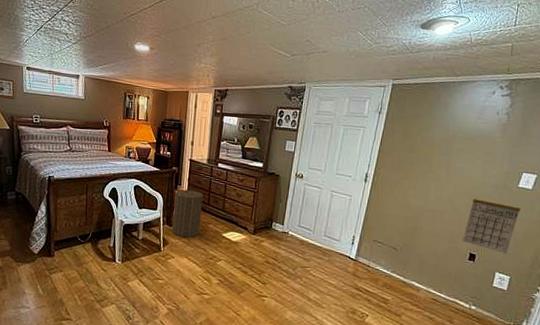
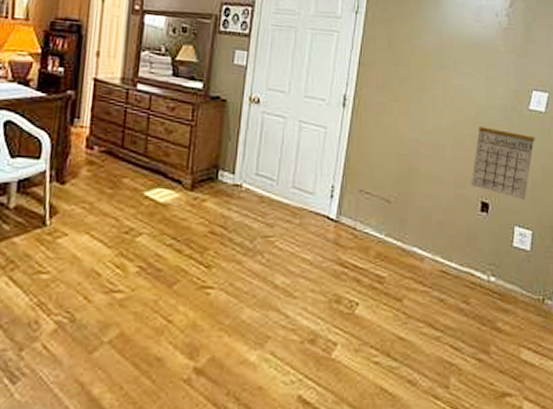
laundry hamper: present [172,187,204,238] -> none [64,121,115,201]

